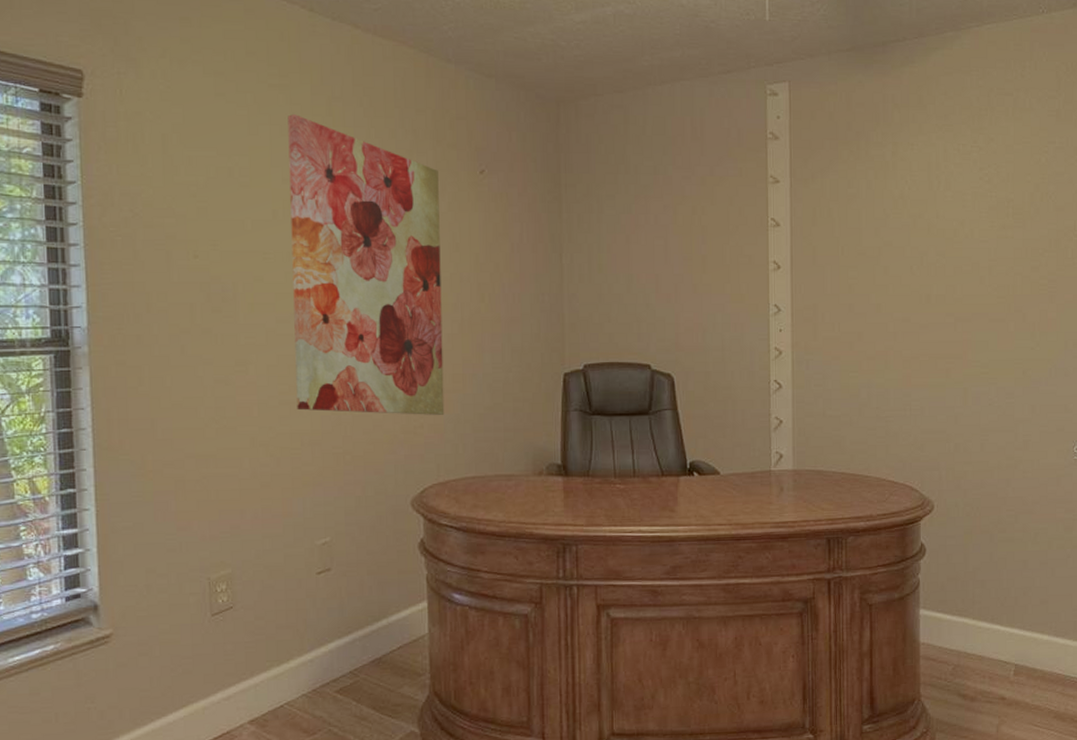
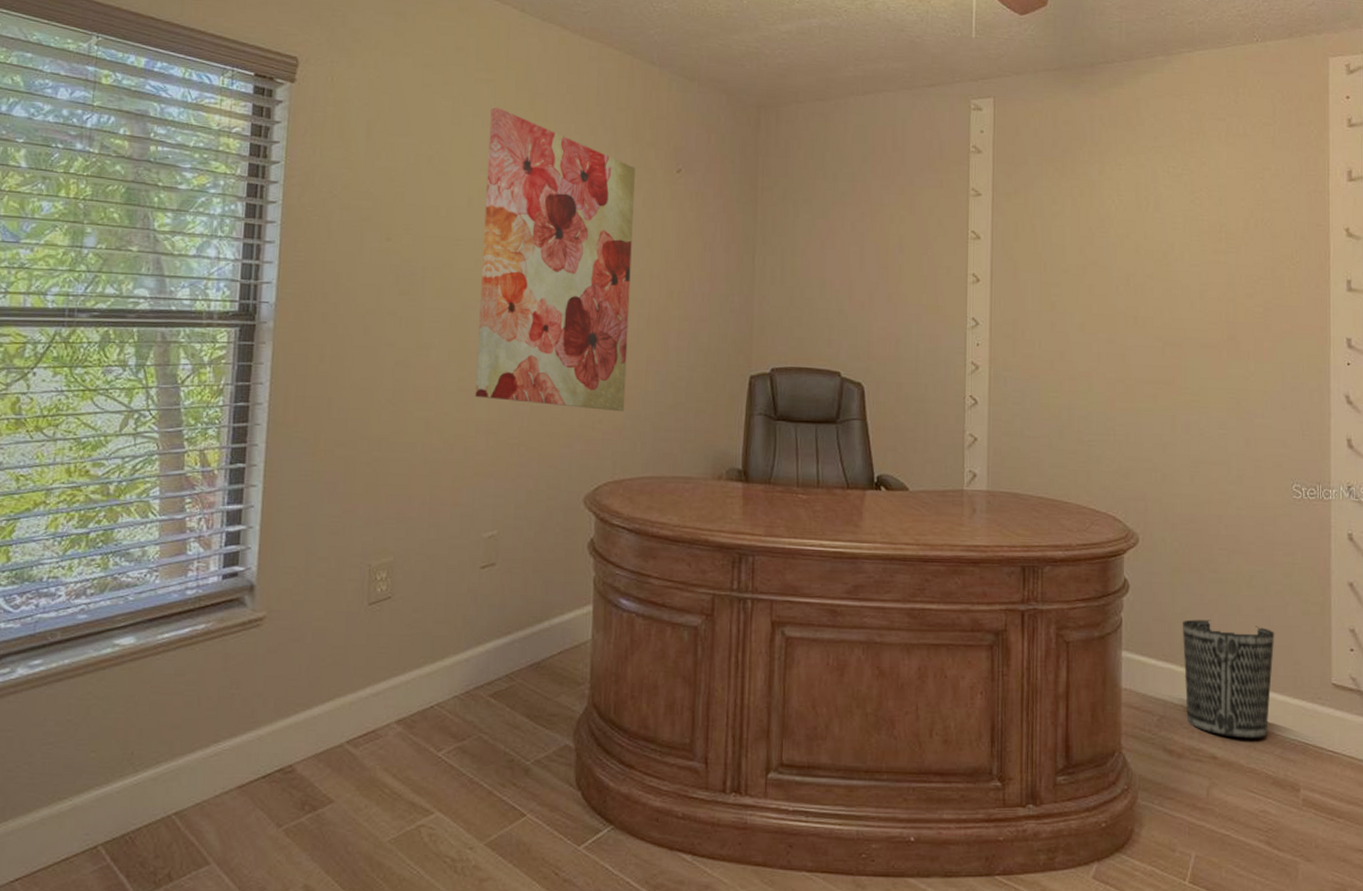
wastebasket: none [974,576,1057,680] -> present [1182,619,1275,739]

